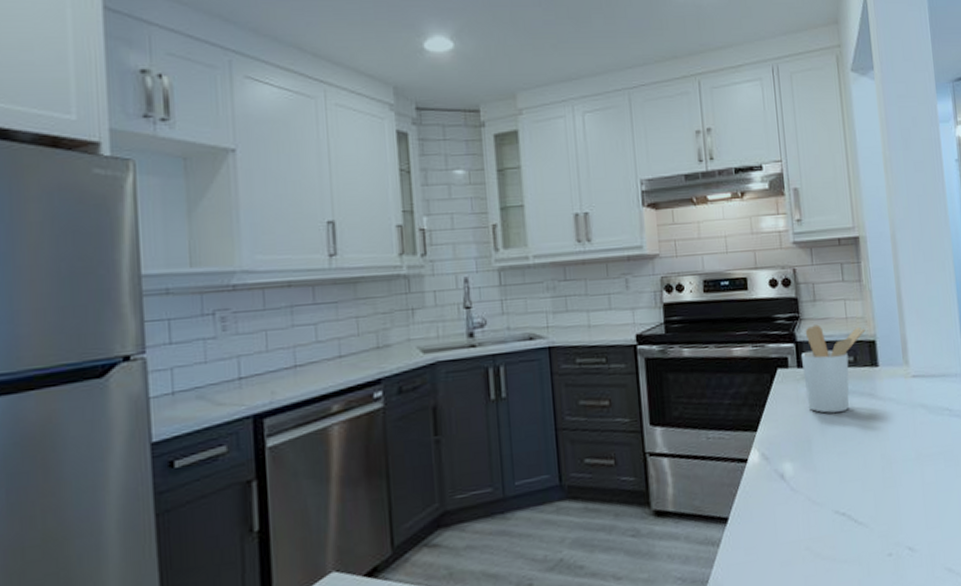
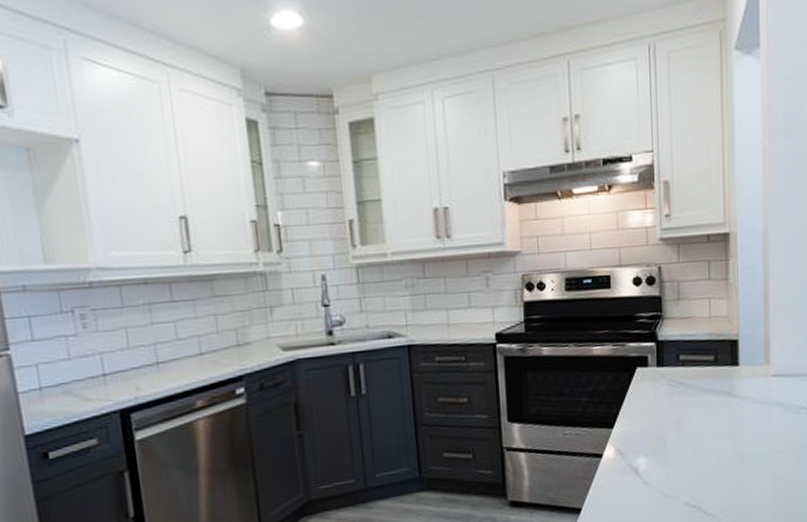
utensil holder: present [800,324,866,413] -> none [660,323,729,411]

